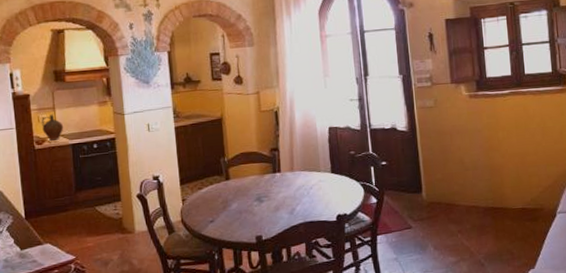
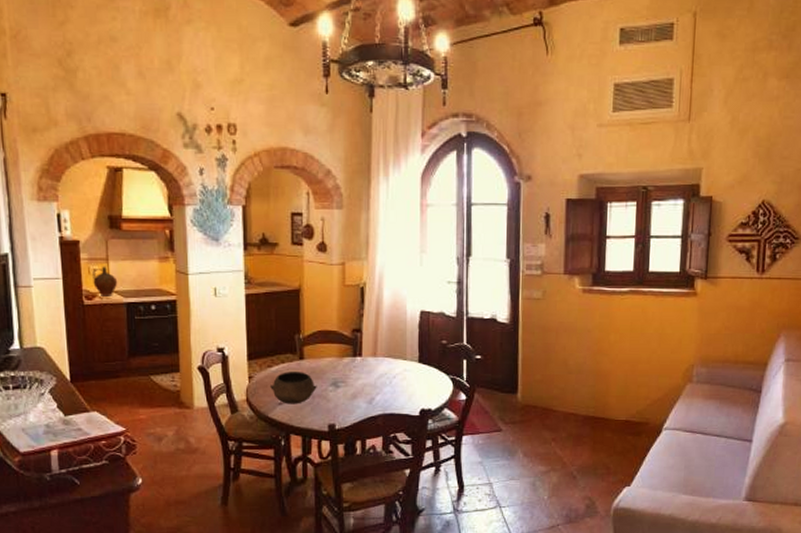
bowl: none [202,191,243,222] -> present [270,372,317,404]

